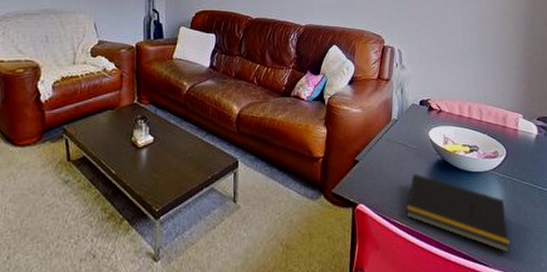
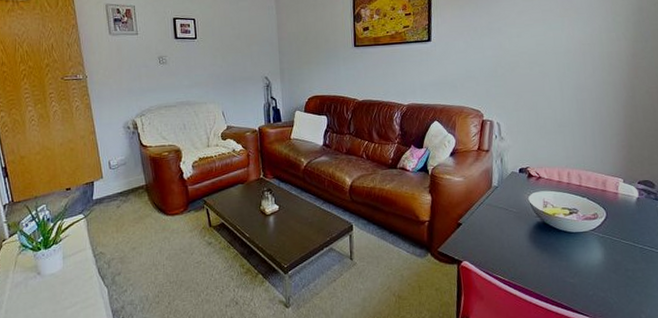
notepad: present [406,173,510,253] -> none [508,234,610,305]

